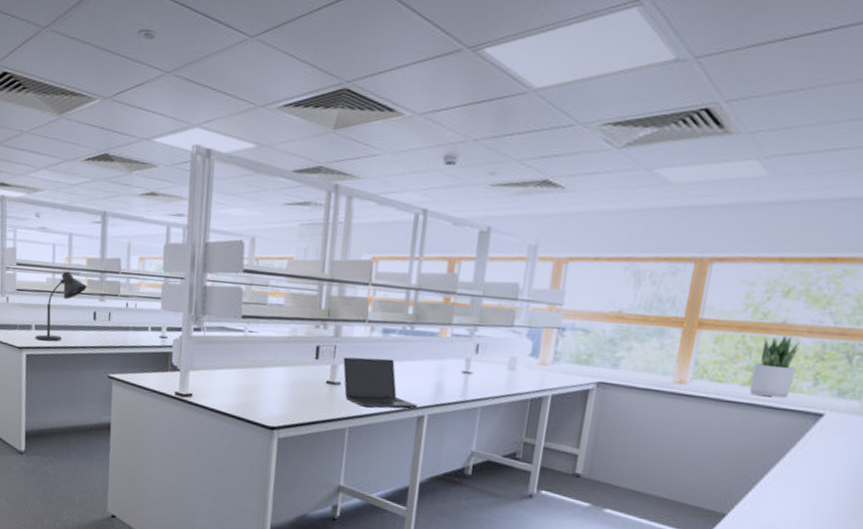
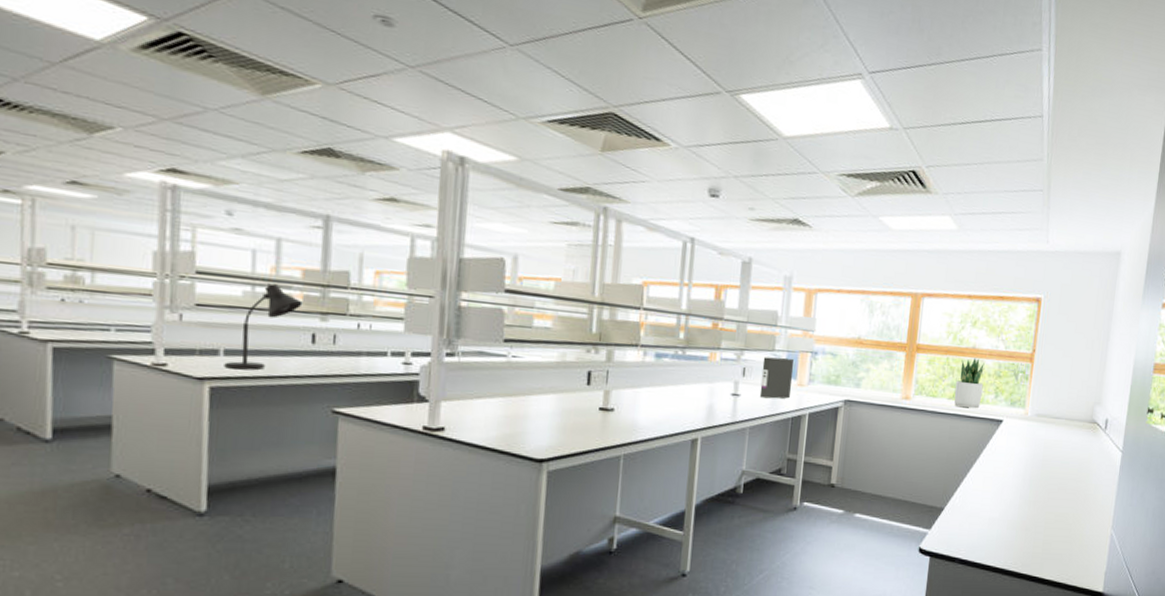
laptop: present [343,357,417,409] -> none [616,382,691,434]
binder: none [494,333,537,379] -> present [759,357,795,399]

